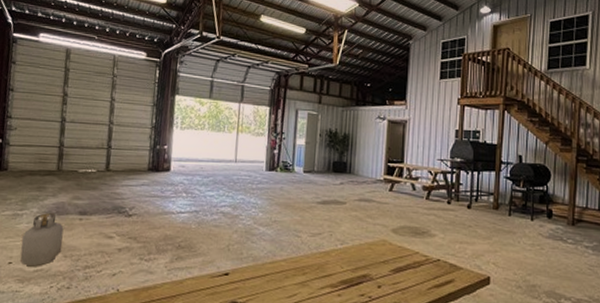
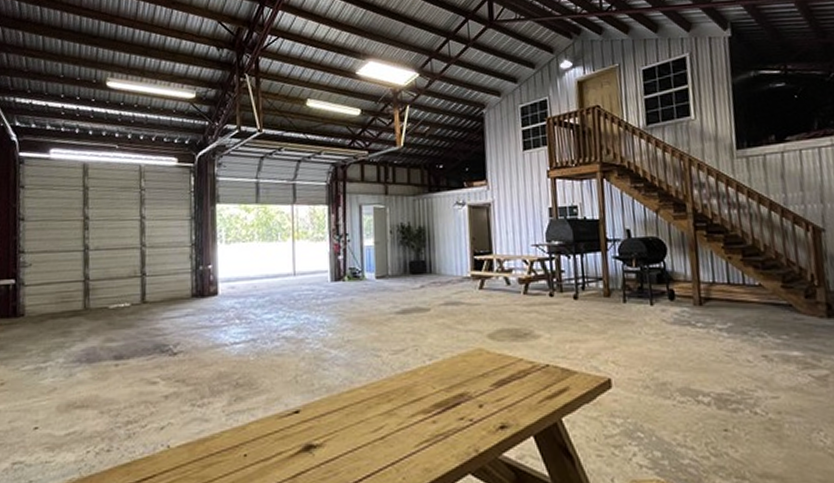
gas cylinder: present [20,212,64,268] -> none [47,360,98,432]

